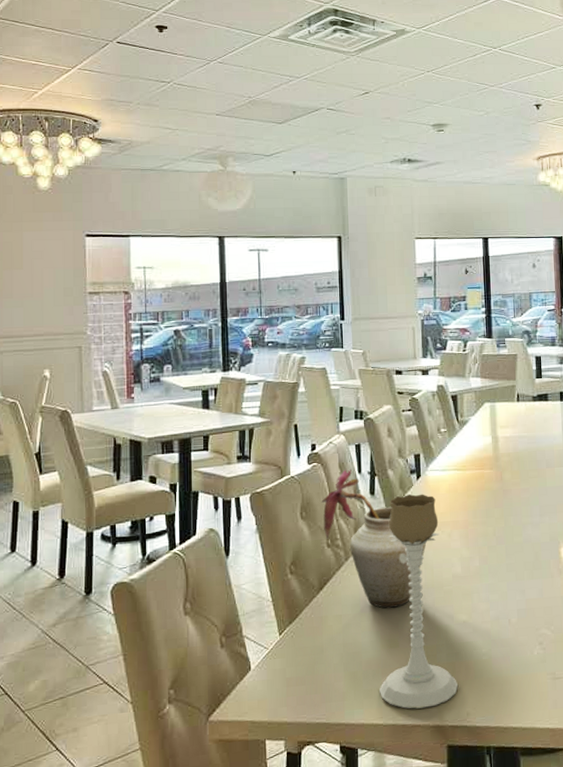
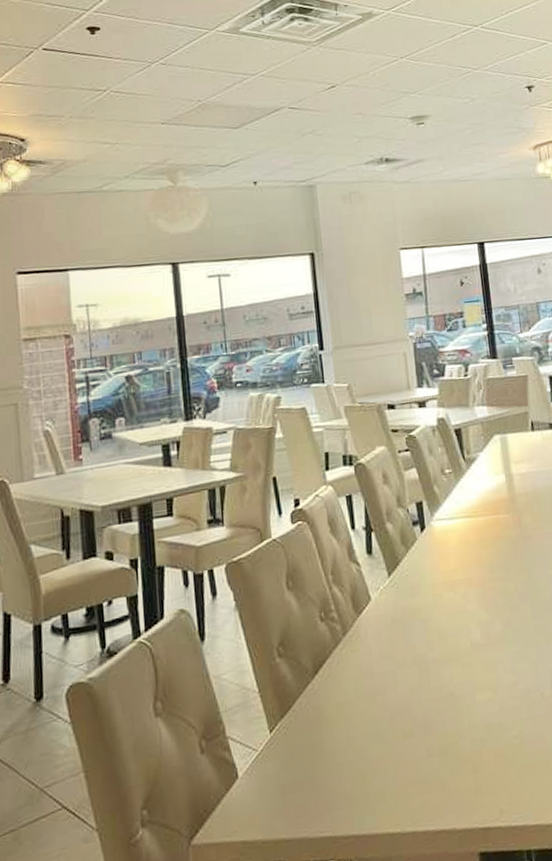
vase: present [321,468,426,609] -> none [309,525,437,691]
candle holder: present [379,494,459,709] -> none [390,548,488,812]

